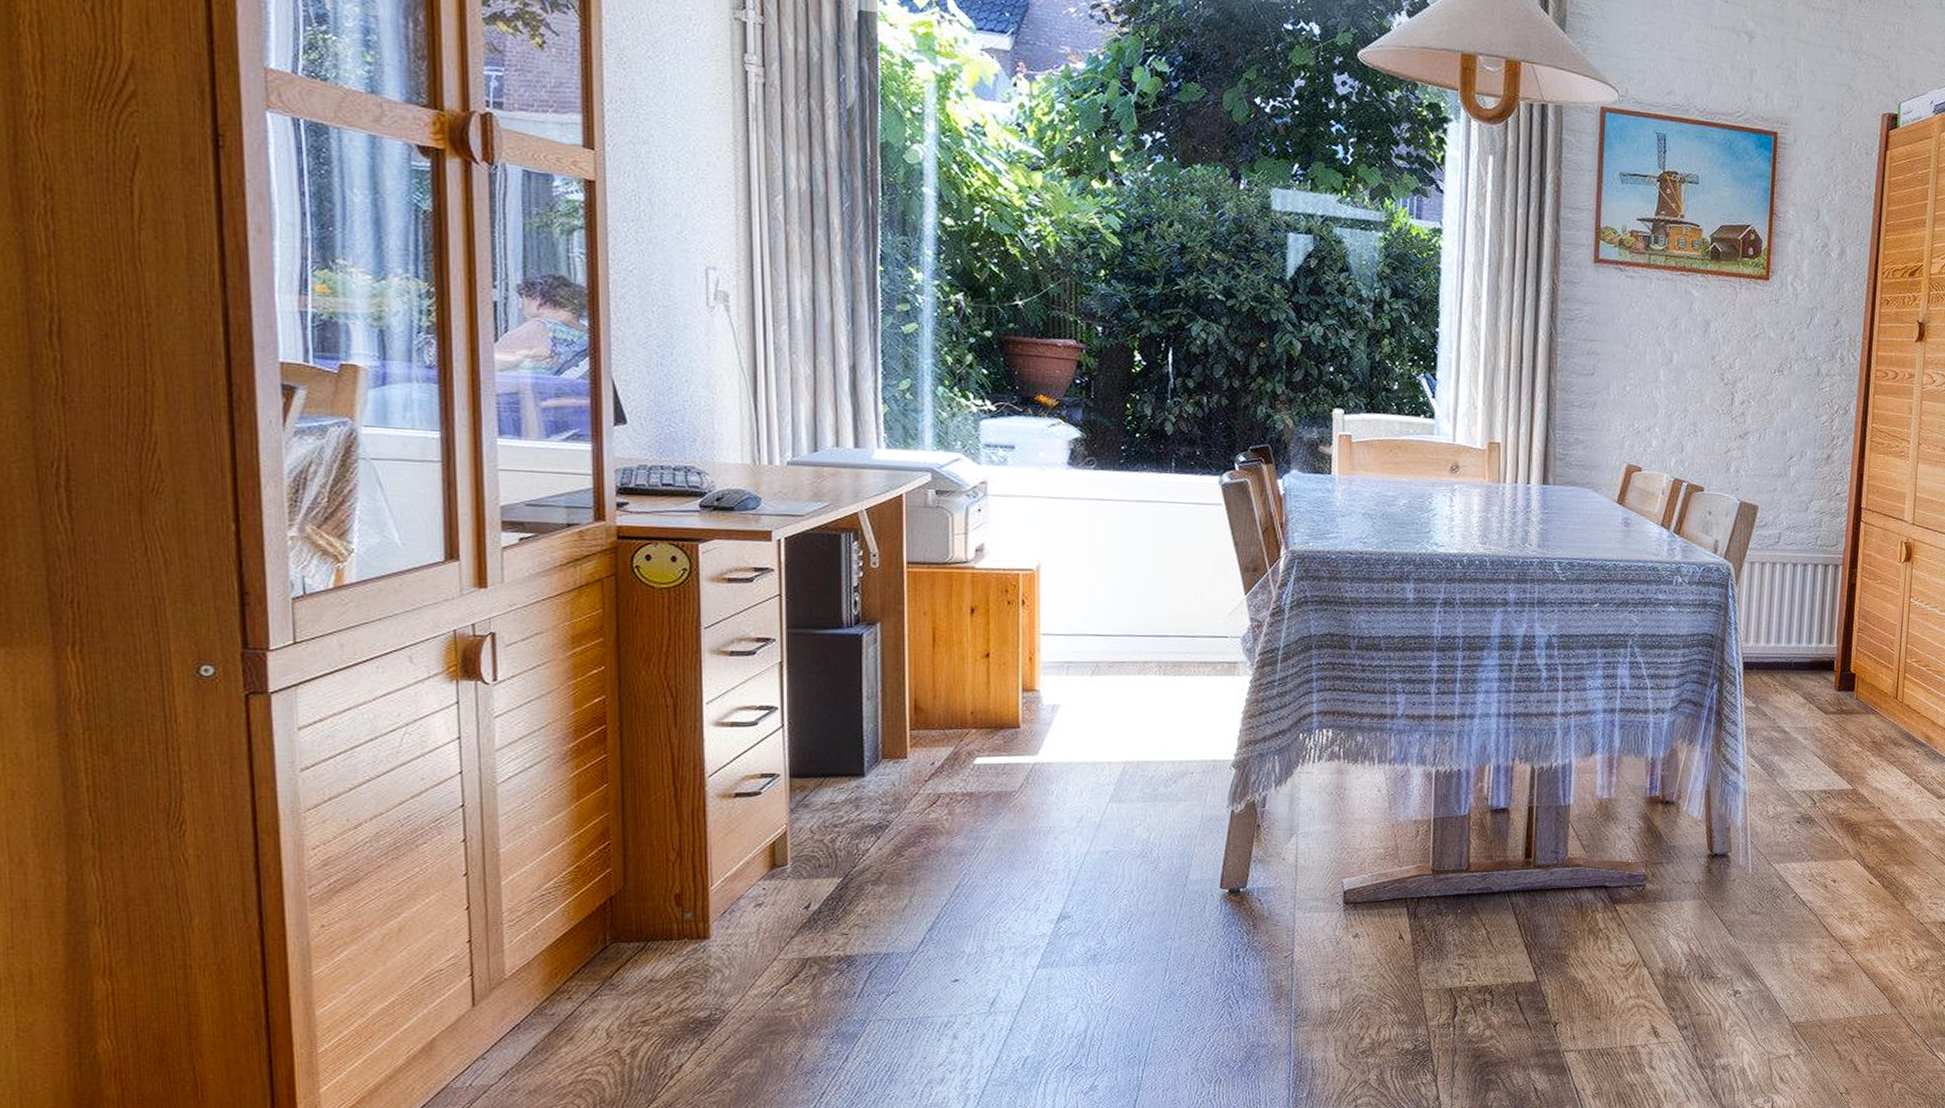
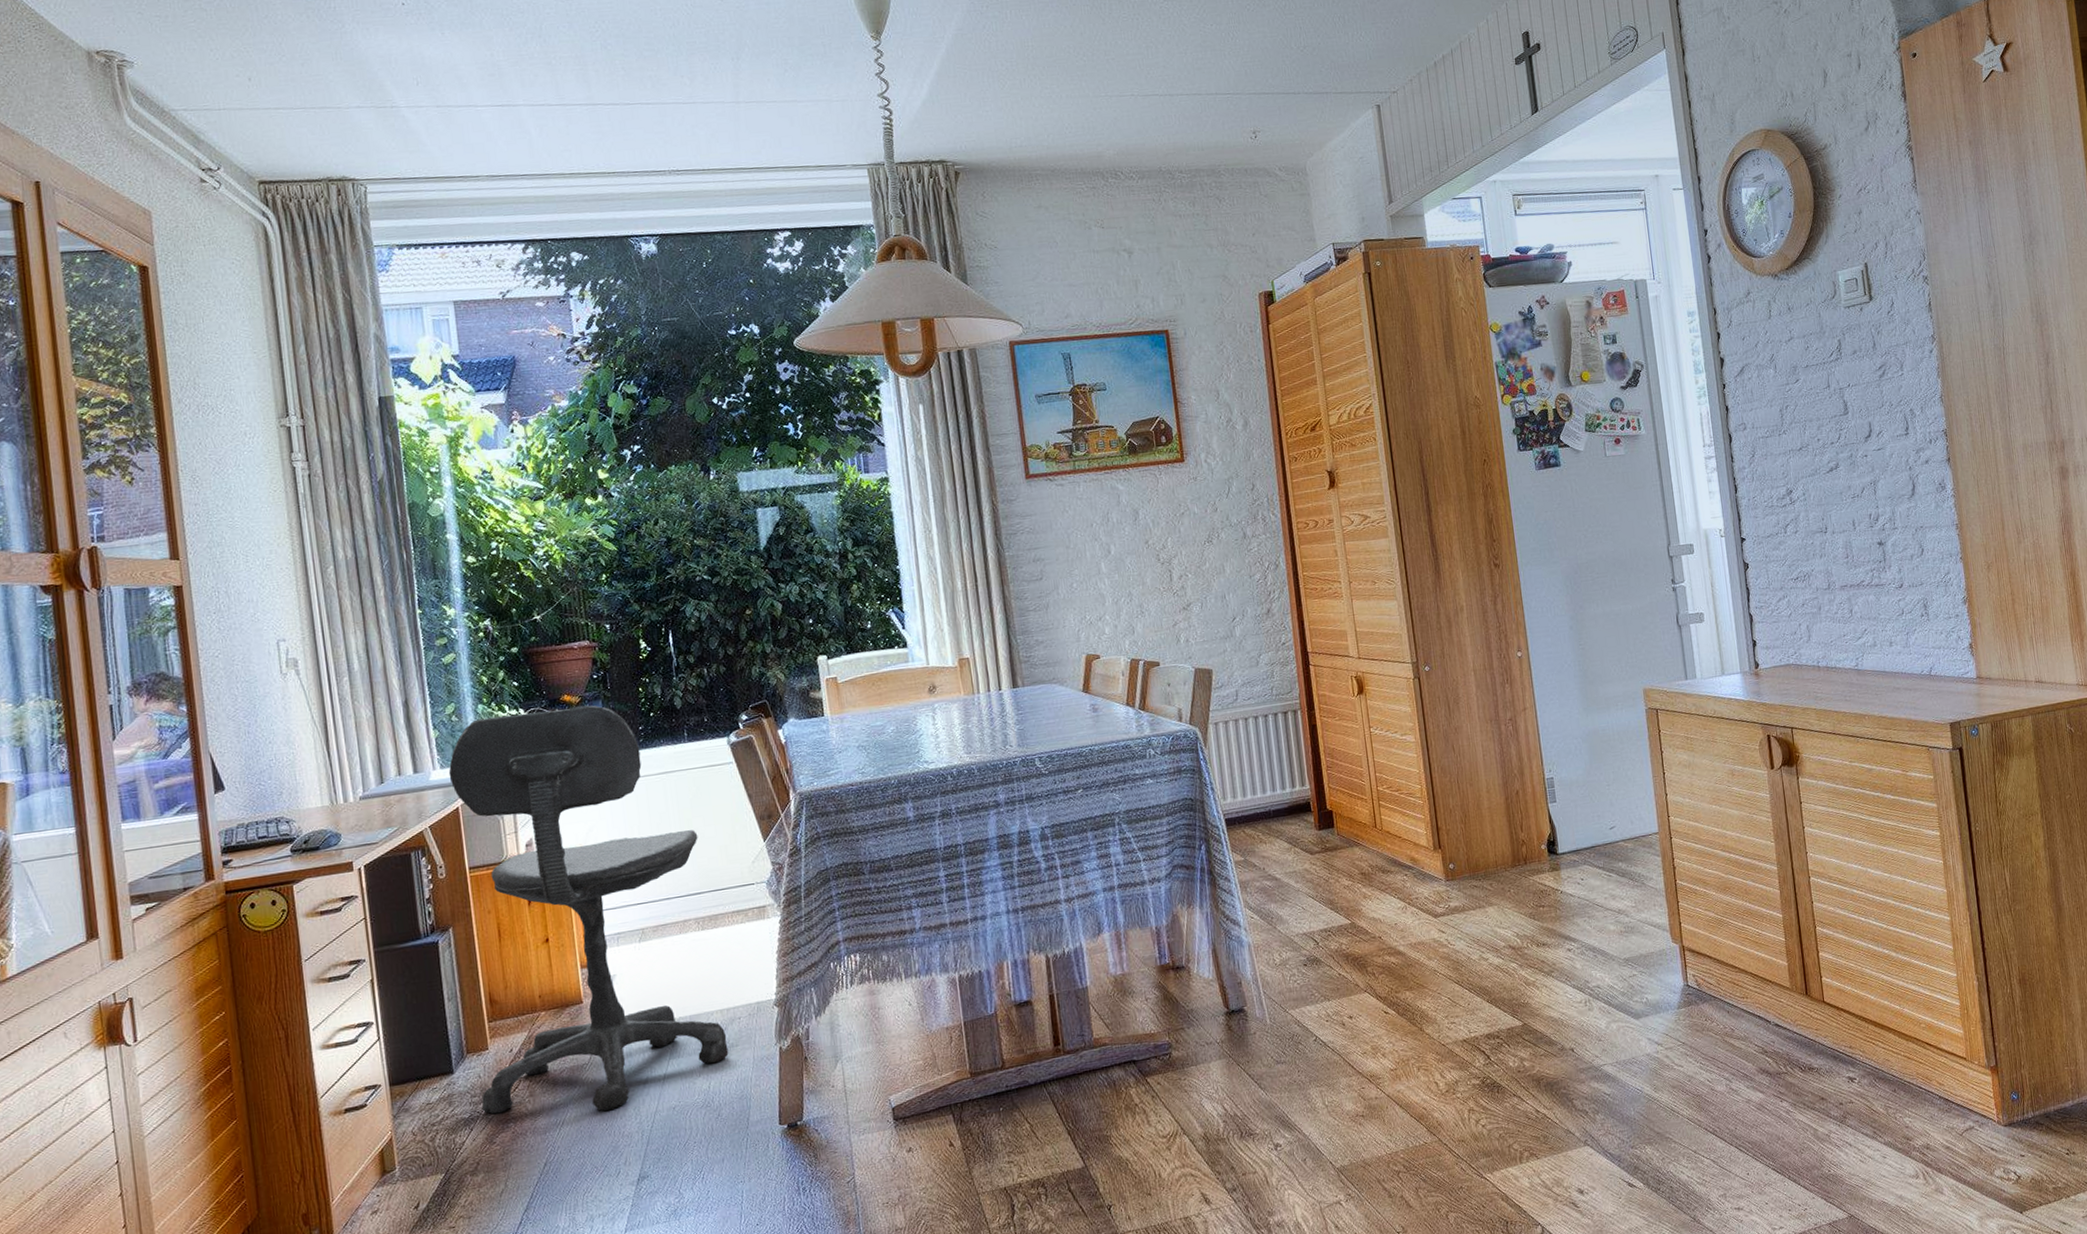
office chair: none [892,402,1175,844] -> present [448,705,729,1115]

